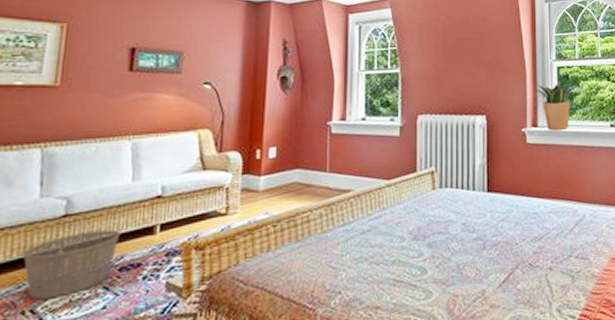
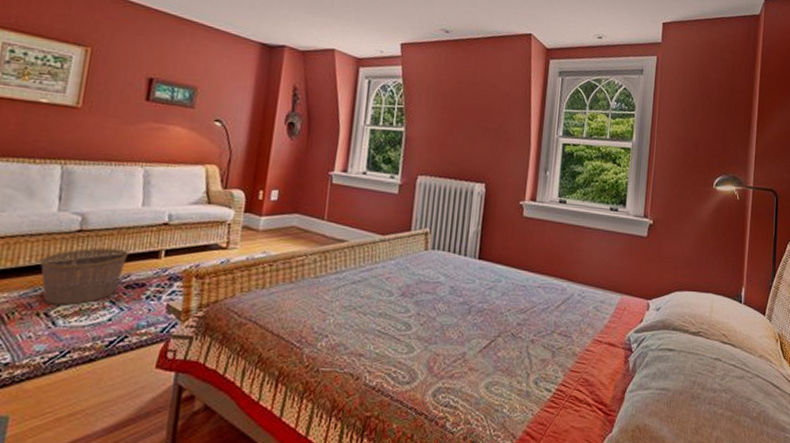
potted plant: present [532,83,578,131] -> none [535,159,582,208]

